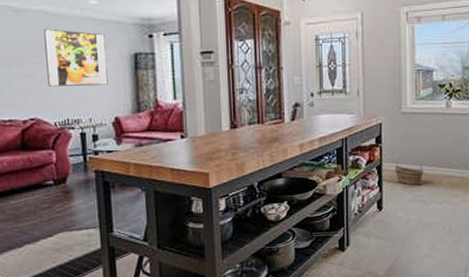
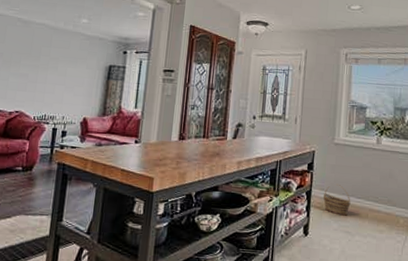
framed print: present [44,28,108,87] -> none [35,38,89,90]

